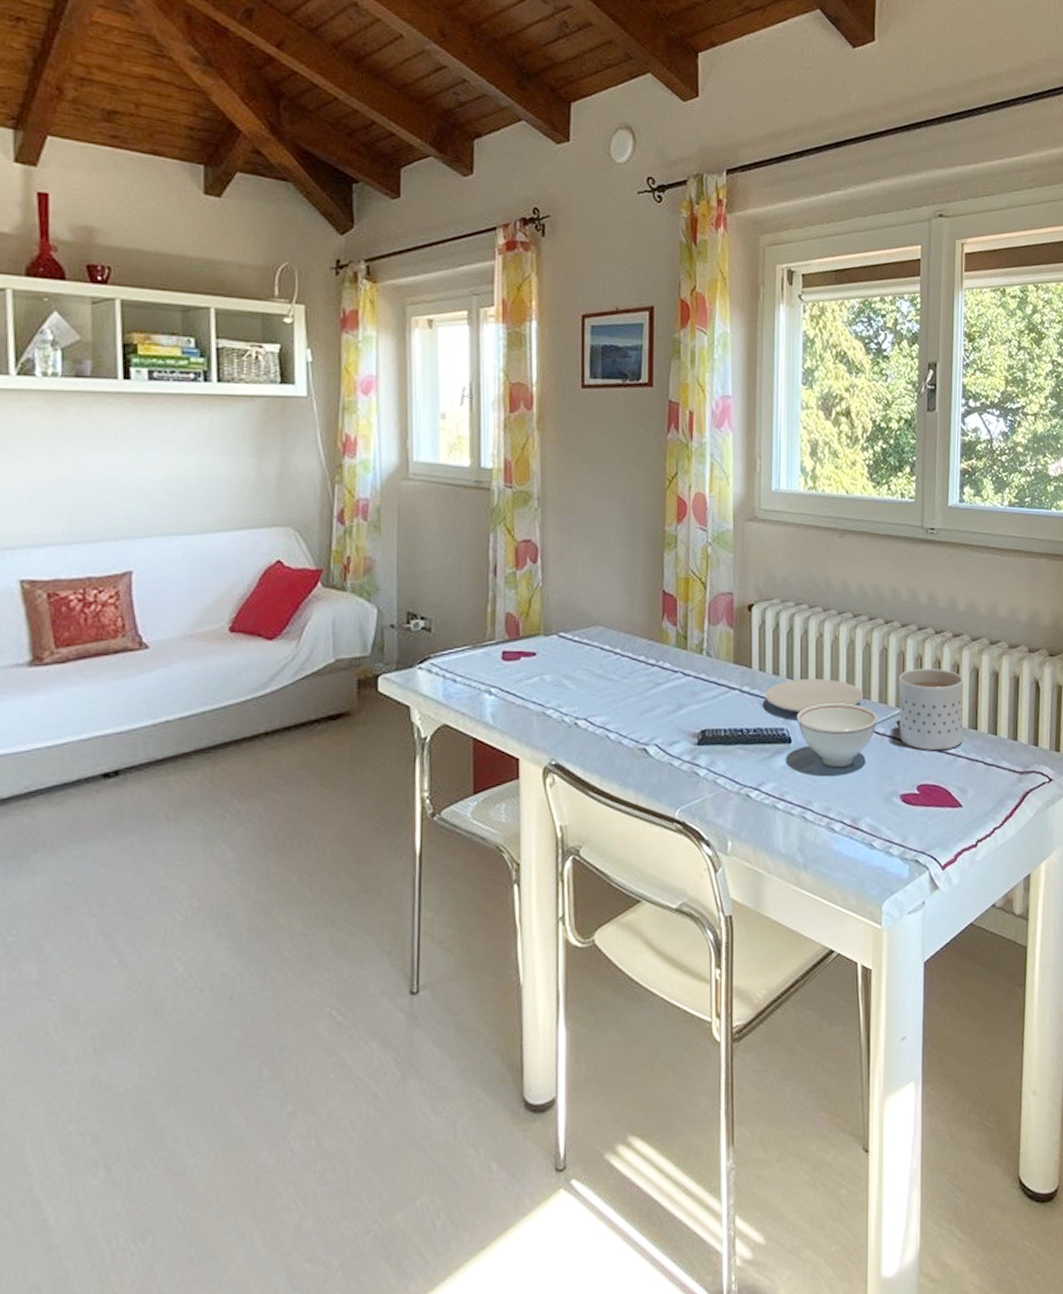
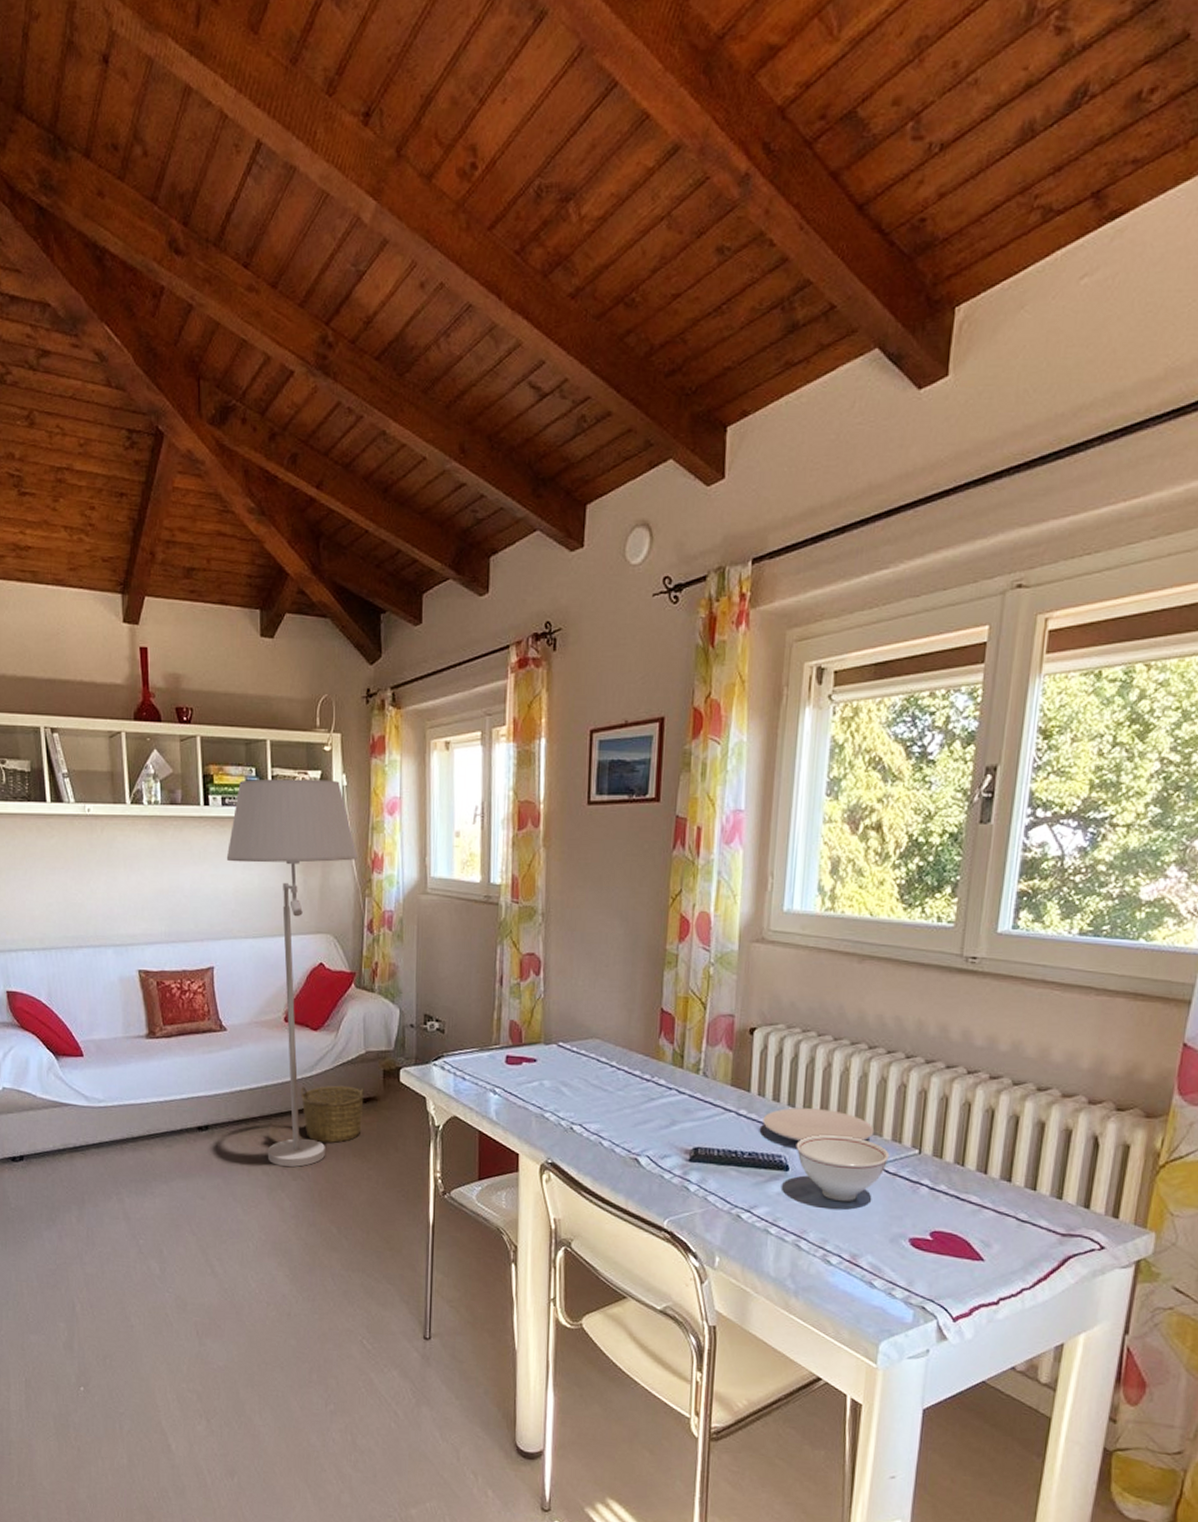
floor lamp: none [152,351,325,811] -> present [226,778,357,1168]
basket: none [251,702,334,774] -> present [301,1085,364,1144]
mug: present [899,668,964,751] -> none [914,1109,999,1199]

